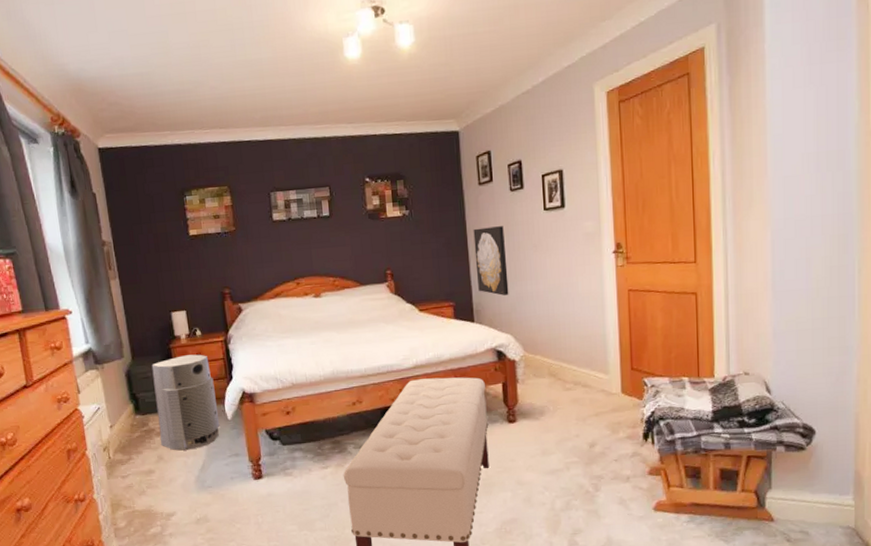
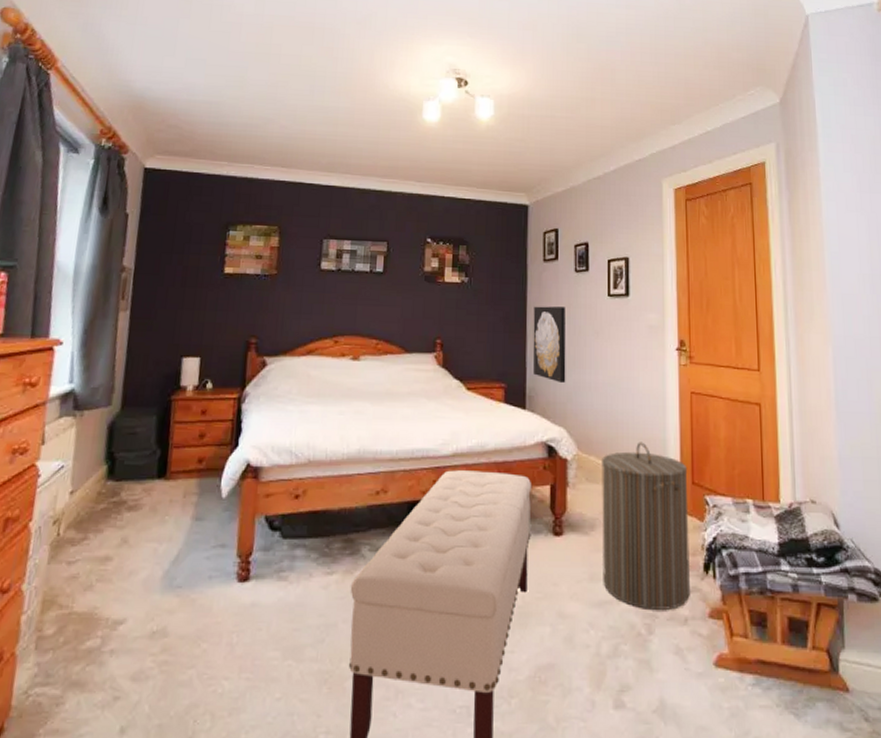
air purifier: present [151,354,220,451] -> none [129,411,215,534]
laundry hamper: none [547,338,631,473] -> present [602,442,690,611]

